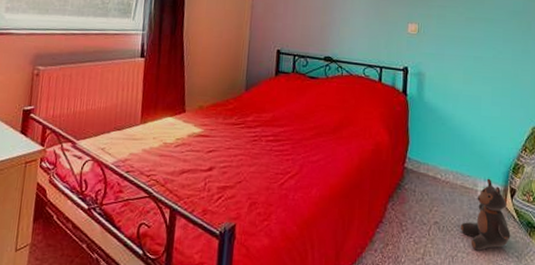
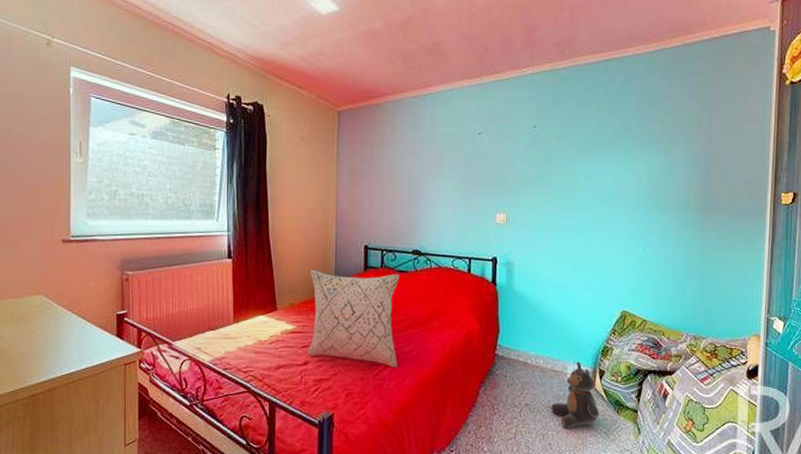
pillow: none [213,72,311,178] -> present [307,269,400,368]

